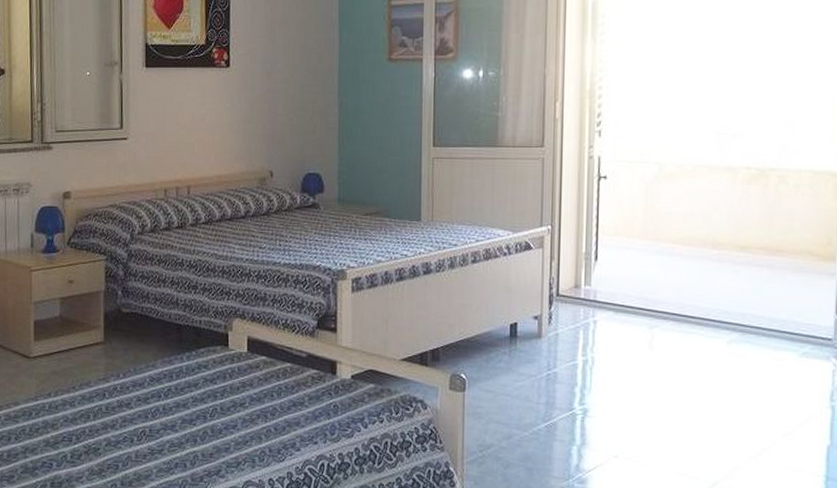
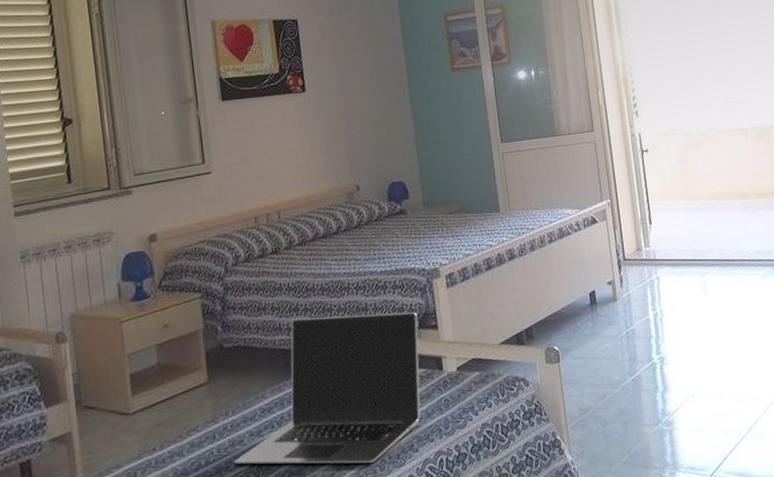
laptop: none [120,297,317,451] -> present [235,312,421,465]

